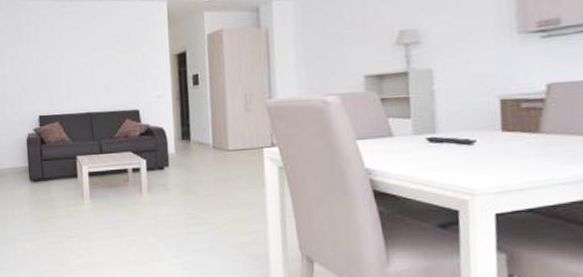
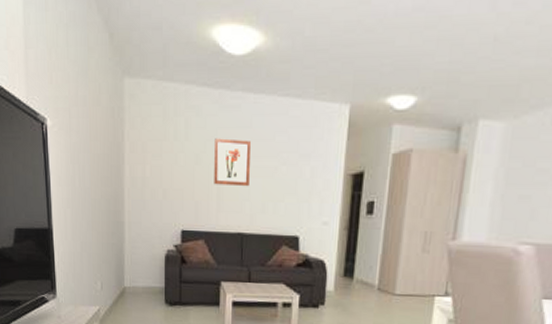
wall art: none [60,37,92,75] -> present [214,138,251,187]

